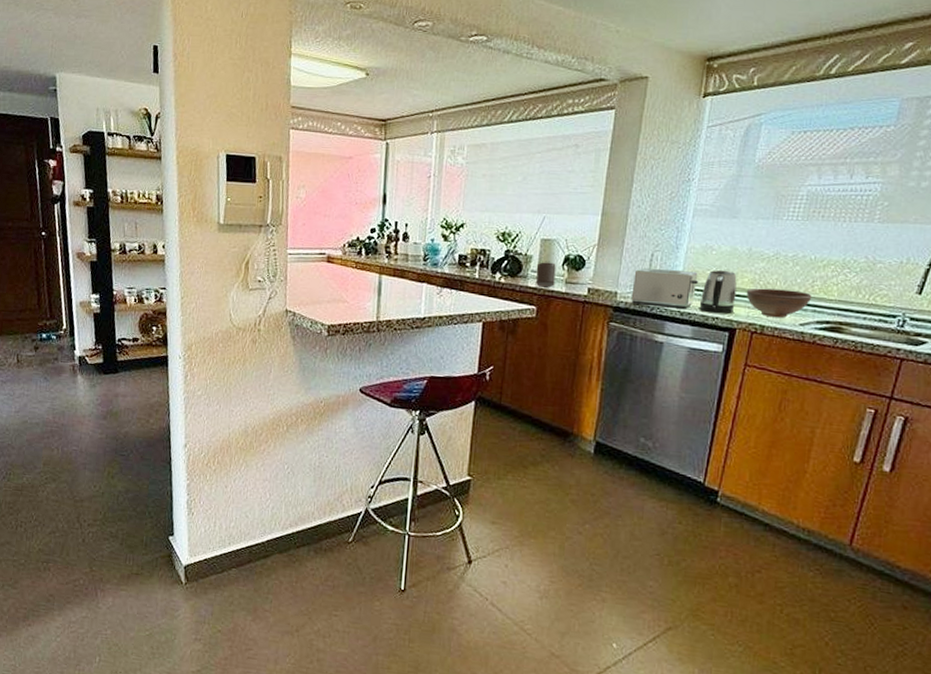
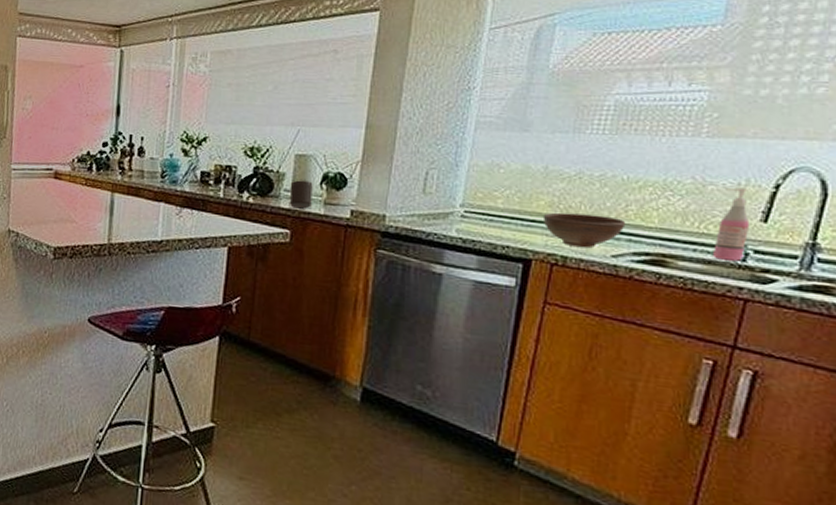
toaster: present [631,267,699,310] -> none [402,187,485,237]
kettle: present [699,269,737,315] -> none [485,190,531,243]
soap dispenser: none [877,265,909,327] -> present [712,187,750,261]

